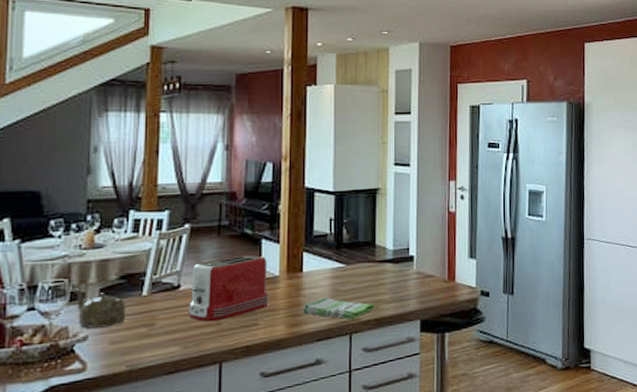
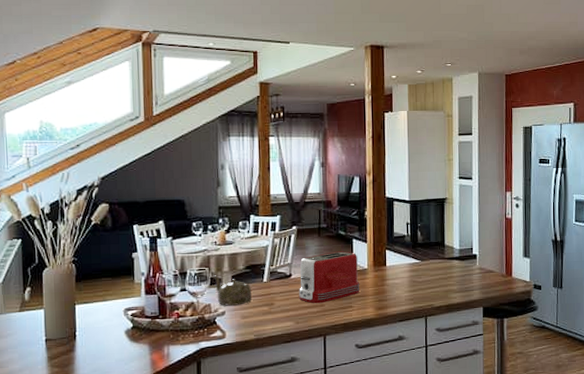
dish towel: present [303,297,374,320] -> none [387,286,445,305]

